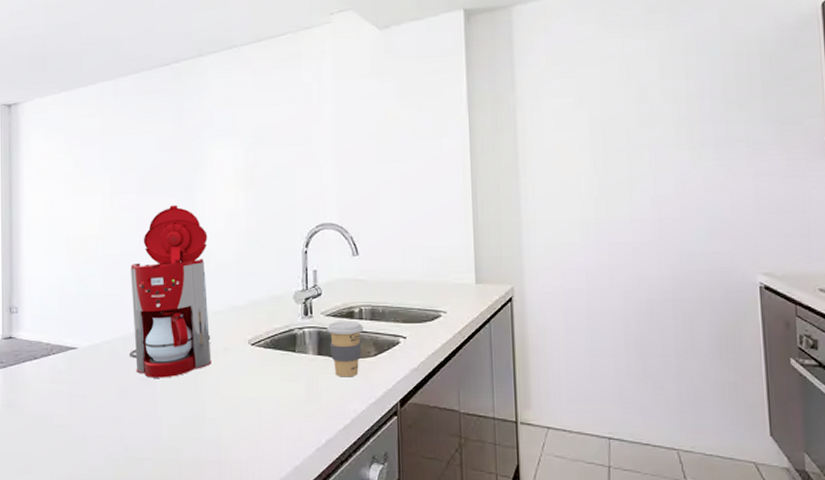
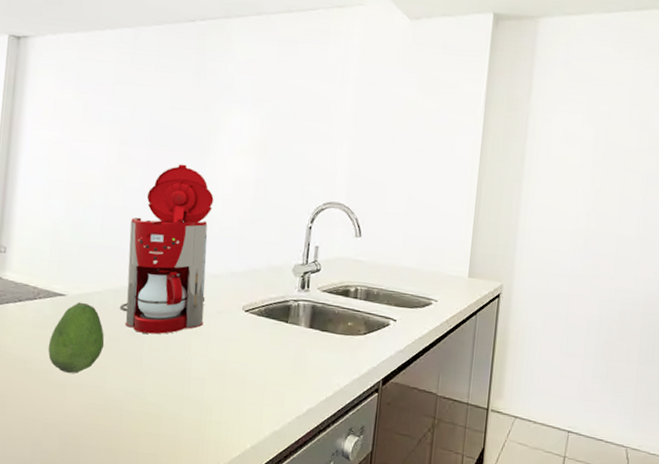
fruit: none [66,353,119,426] -> present [48,302,105,374]
coffee cup: present [326,321,363,377] -> none [320,297,357,352]

